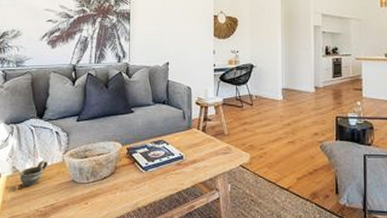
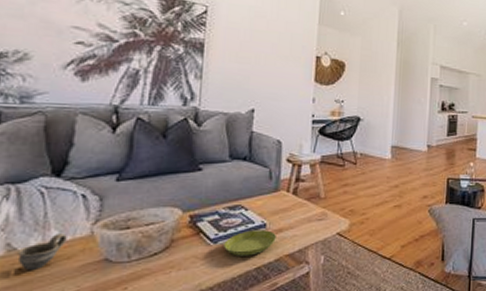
saucer: none [153,161,191,182] -> present [224,230,276,256]

